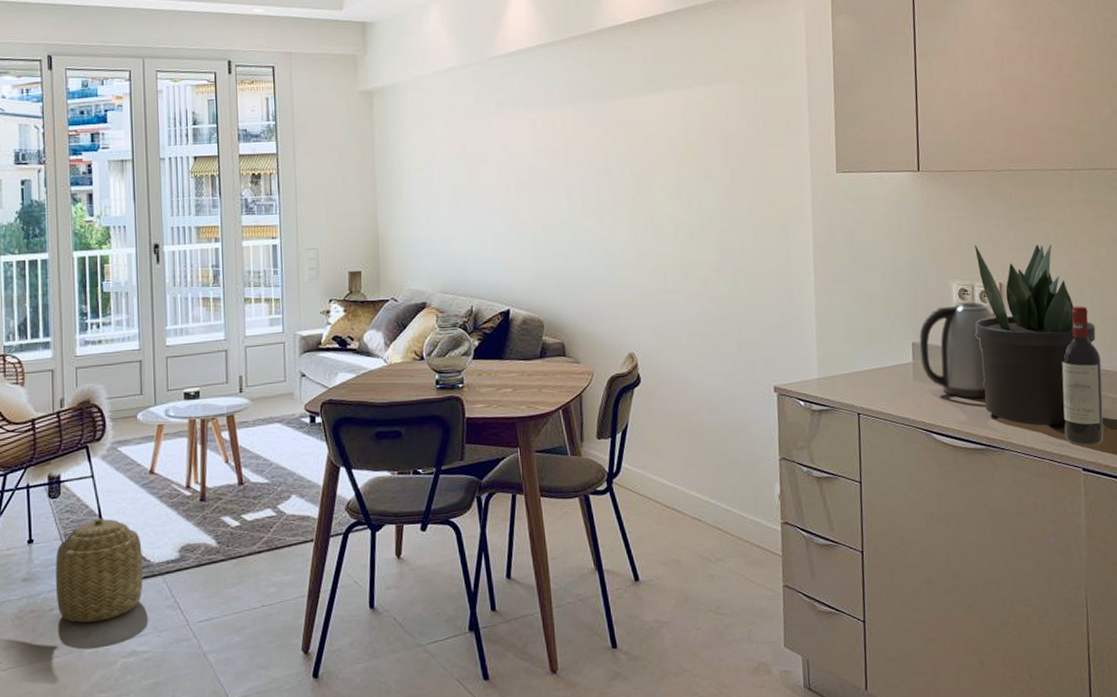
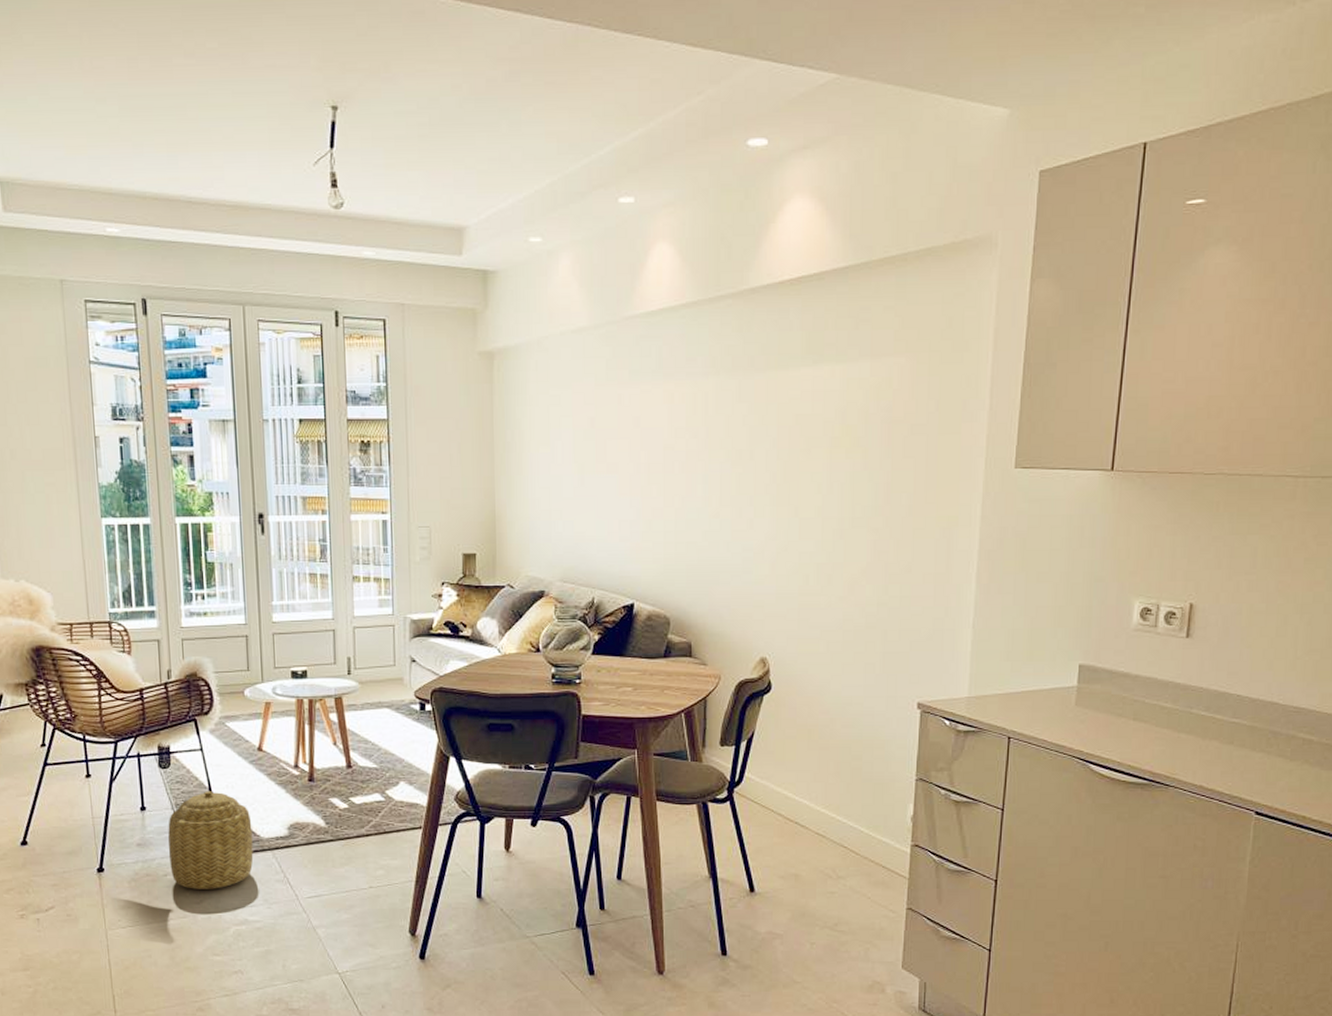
kettle: present [919,302,997,399] -> none [1086,623,1181,730]
planter: present [975,244,1096,427] -> none [1153,559,1296,765]
wine bottle: present [1061,306,1104,446] -> none [1240,634,1296,788]

